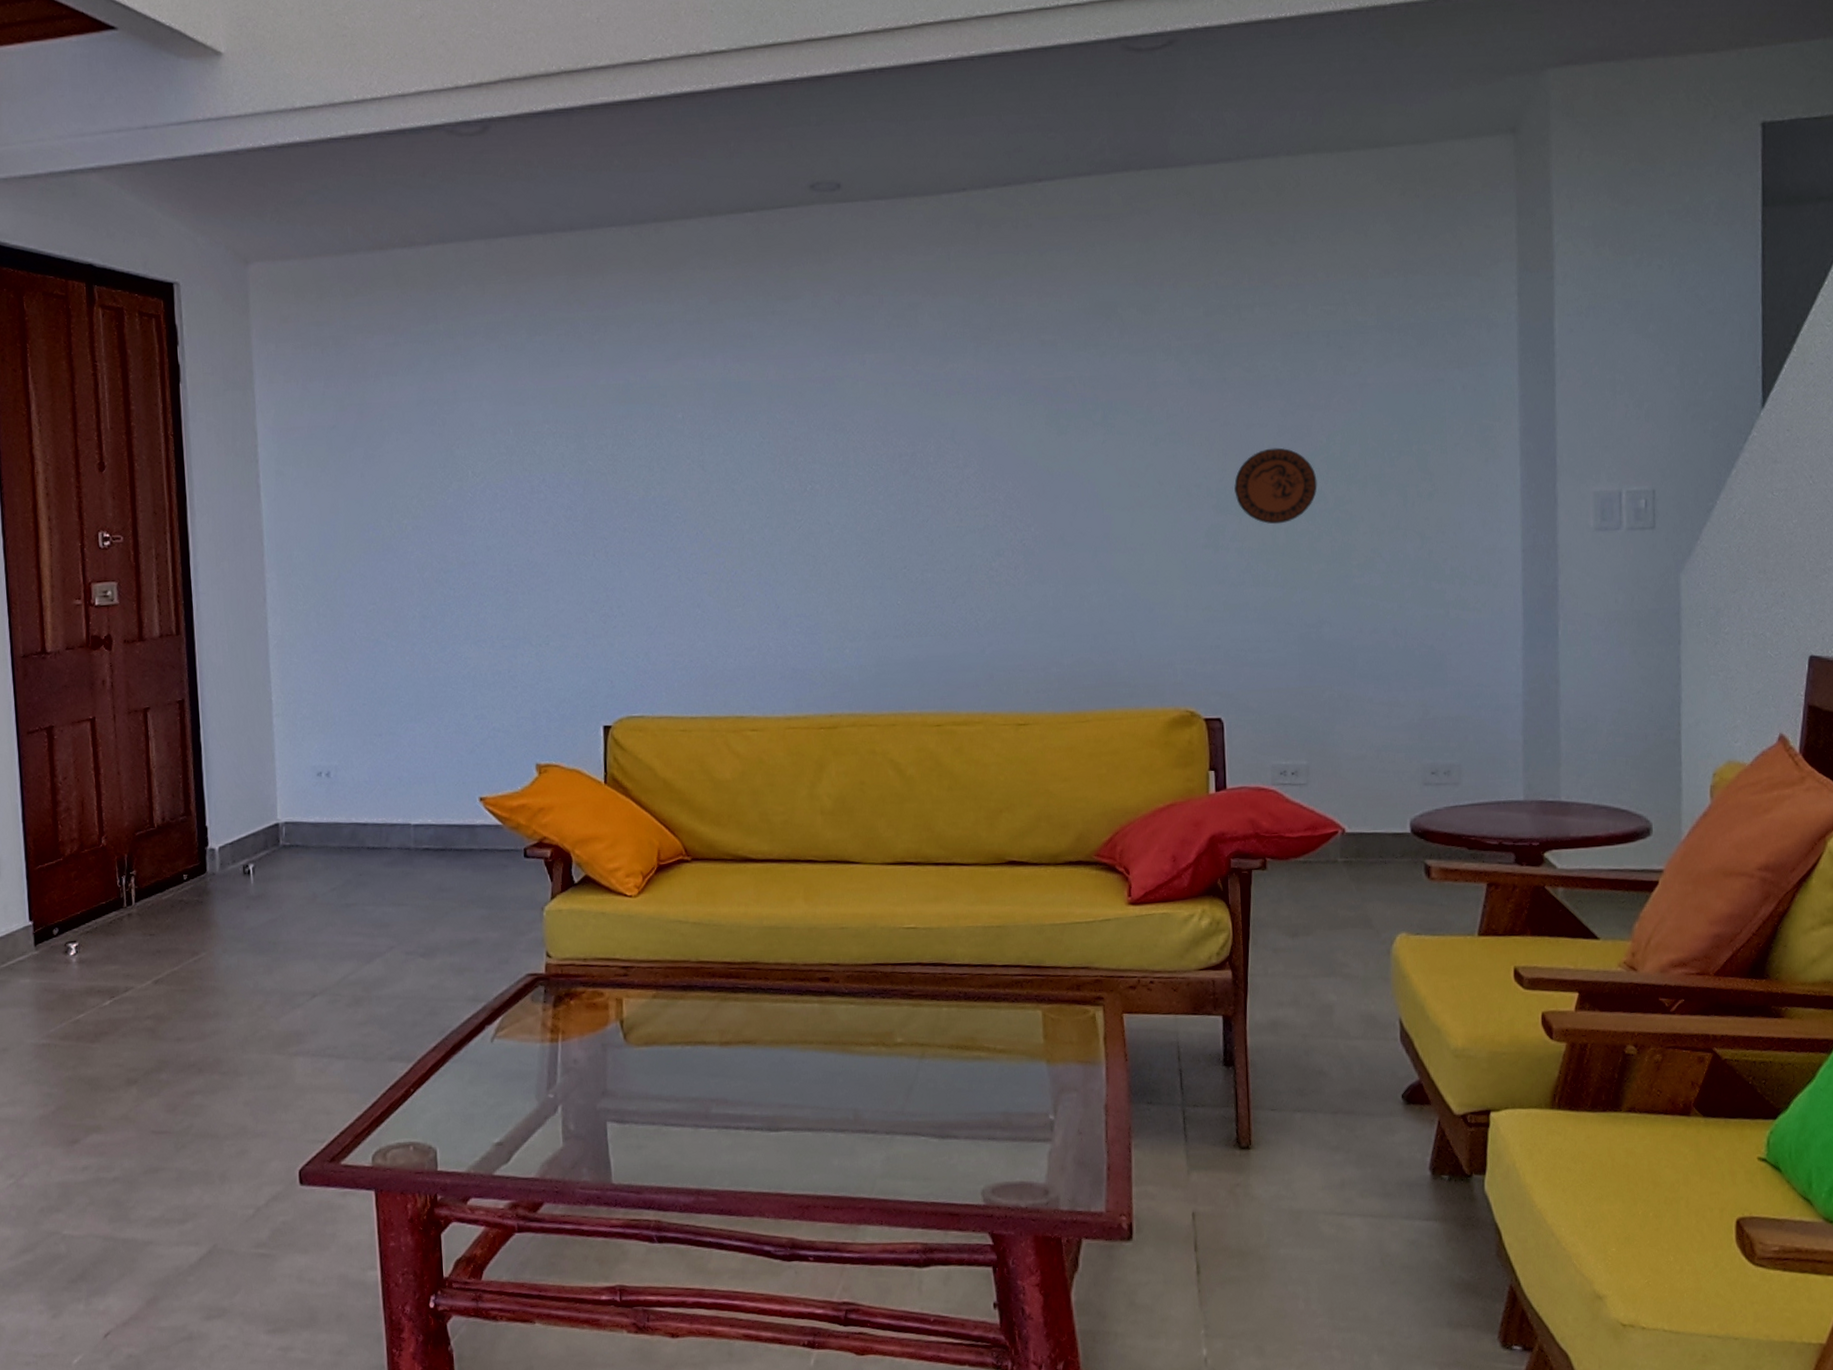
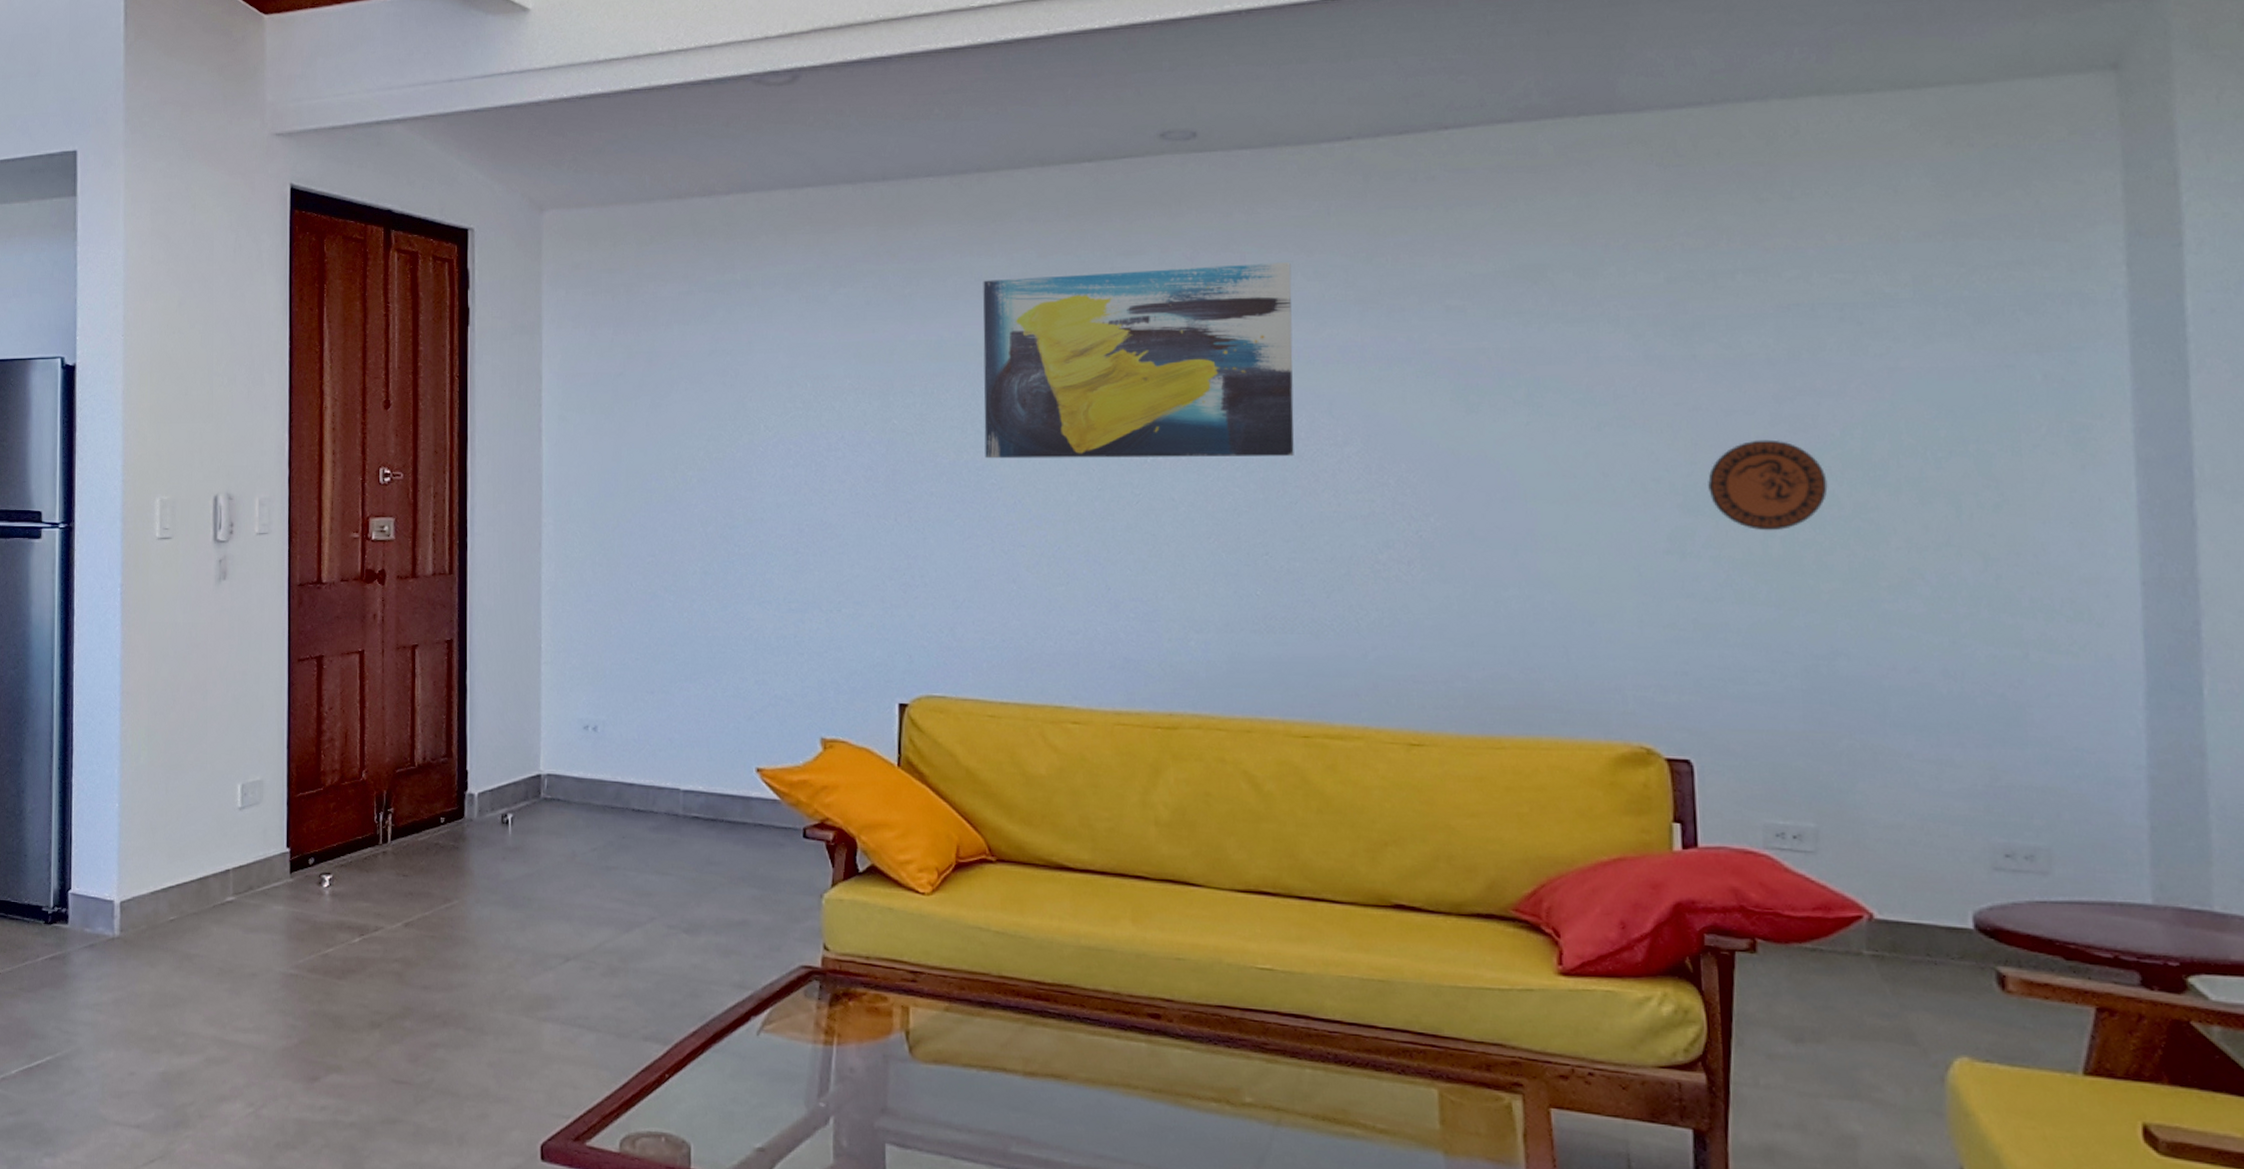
wall art: none [663,304,925,494] -> present [983,262,1294,459]

